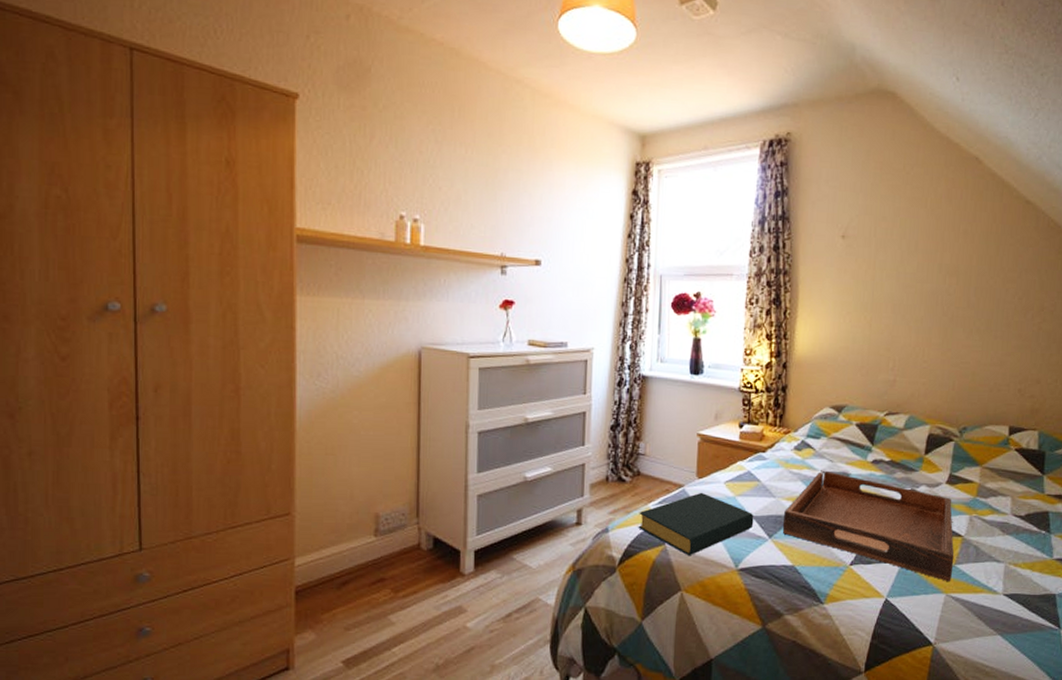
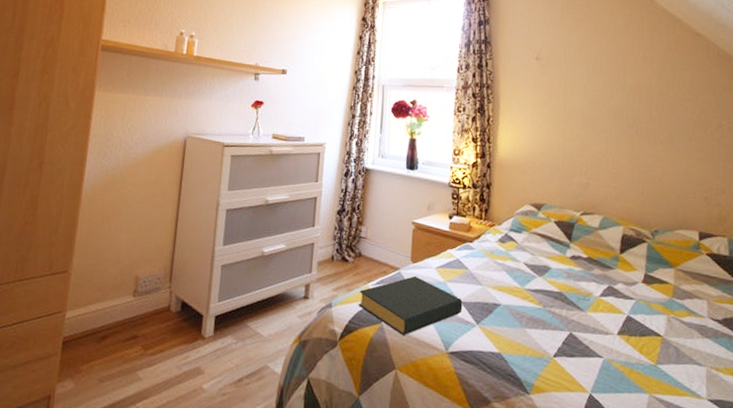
serving tray: present [782,472,954,582] -> none [489,264,655,382]

